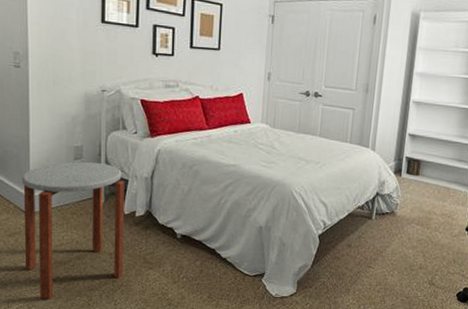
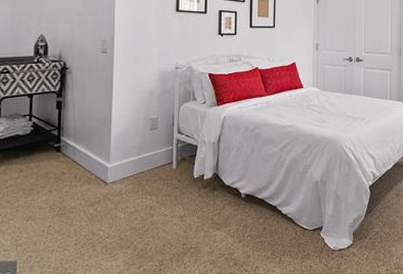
side table: present [22,162,124,300] -> none [102,131,194,267]

